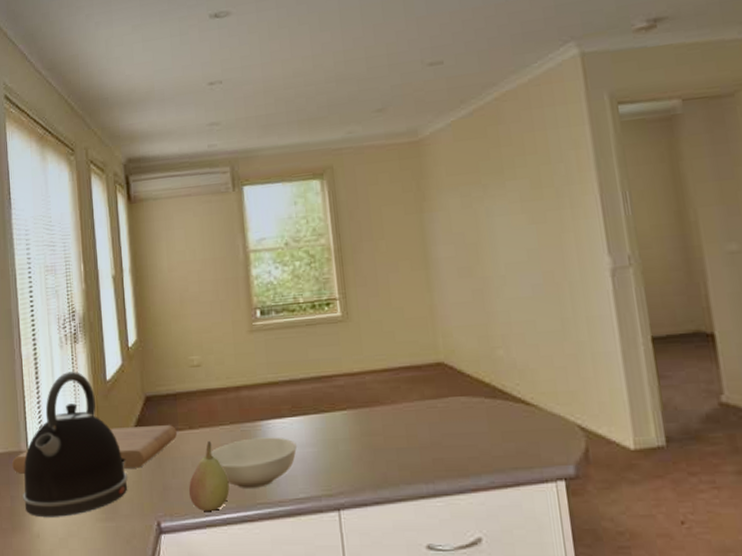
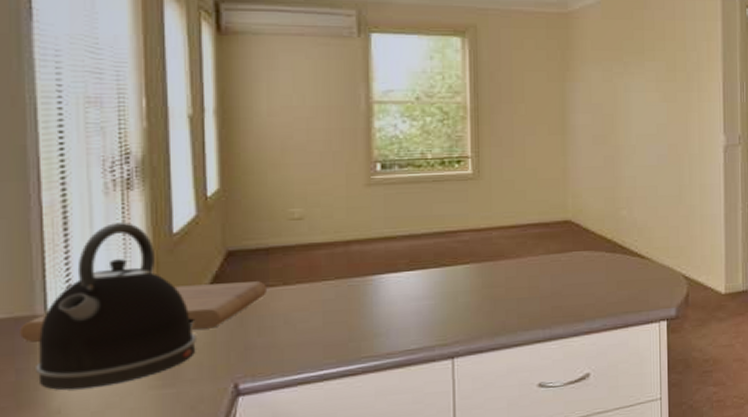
fruit: present [188,441,230,512] -> none [277,297,329,370]
bowl: present [211,437,297,490] -> none [309,291,412,344]

